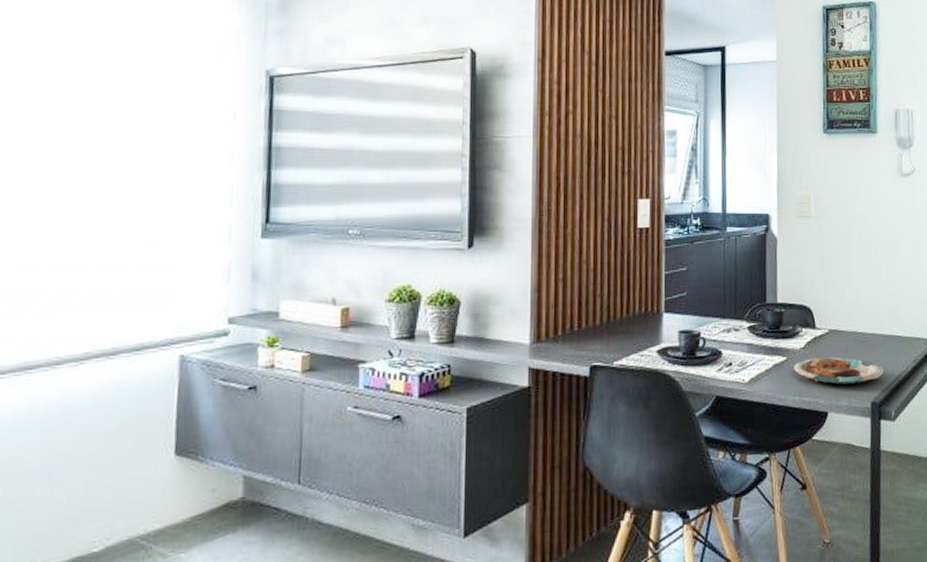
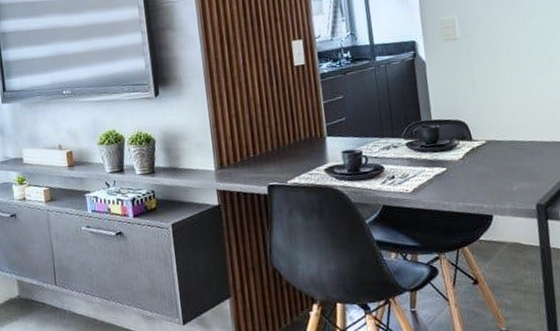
plate: present [794,357,884,385] -> none [454,165,547,190]

